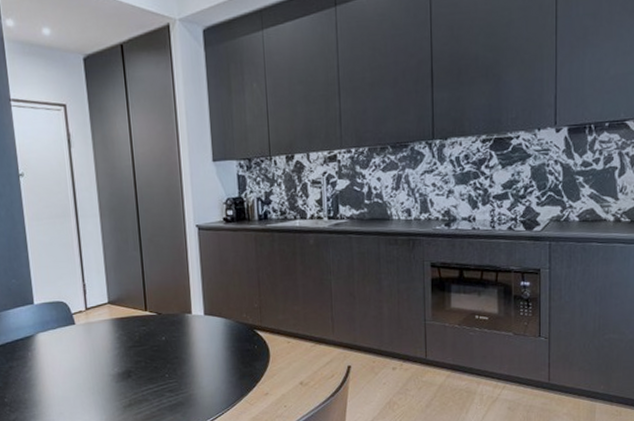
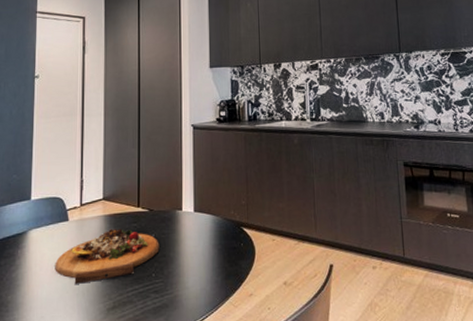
cutting board: none [67,332,171,384] -> present [55,229,160,284]

